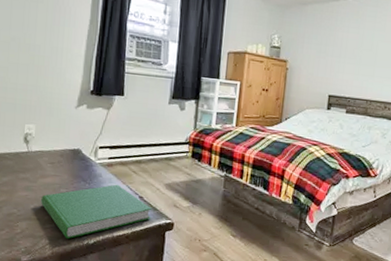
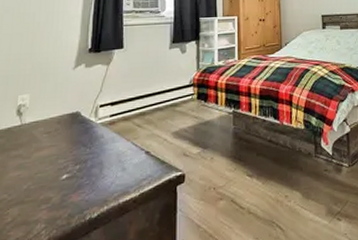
hardcover book: present [41,184,152,239] -> none [36,143,161,218]

